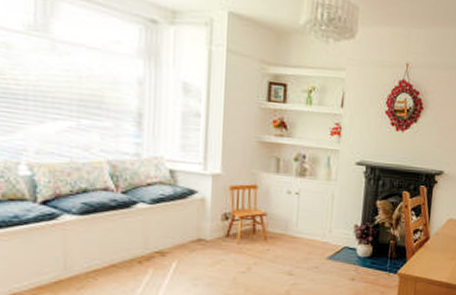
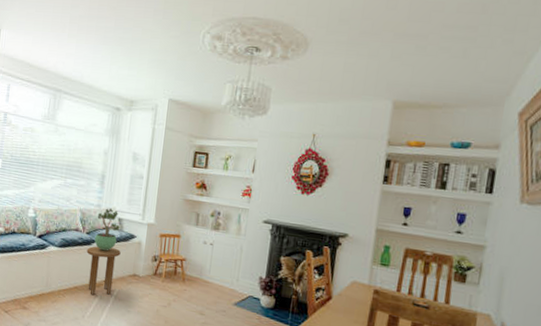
side table: none [124,208,177,272] -> present [86,246,121,295]
potted plant: none [135,157,173,214] -> present [94,208,120,251]

